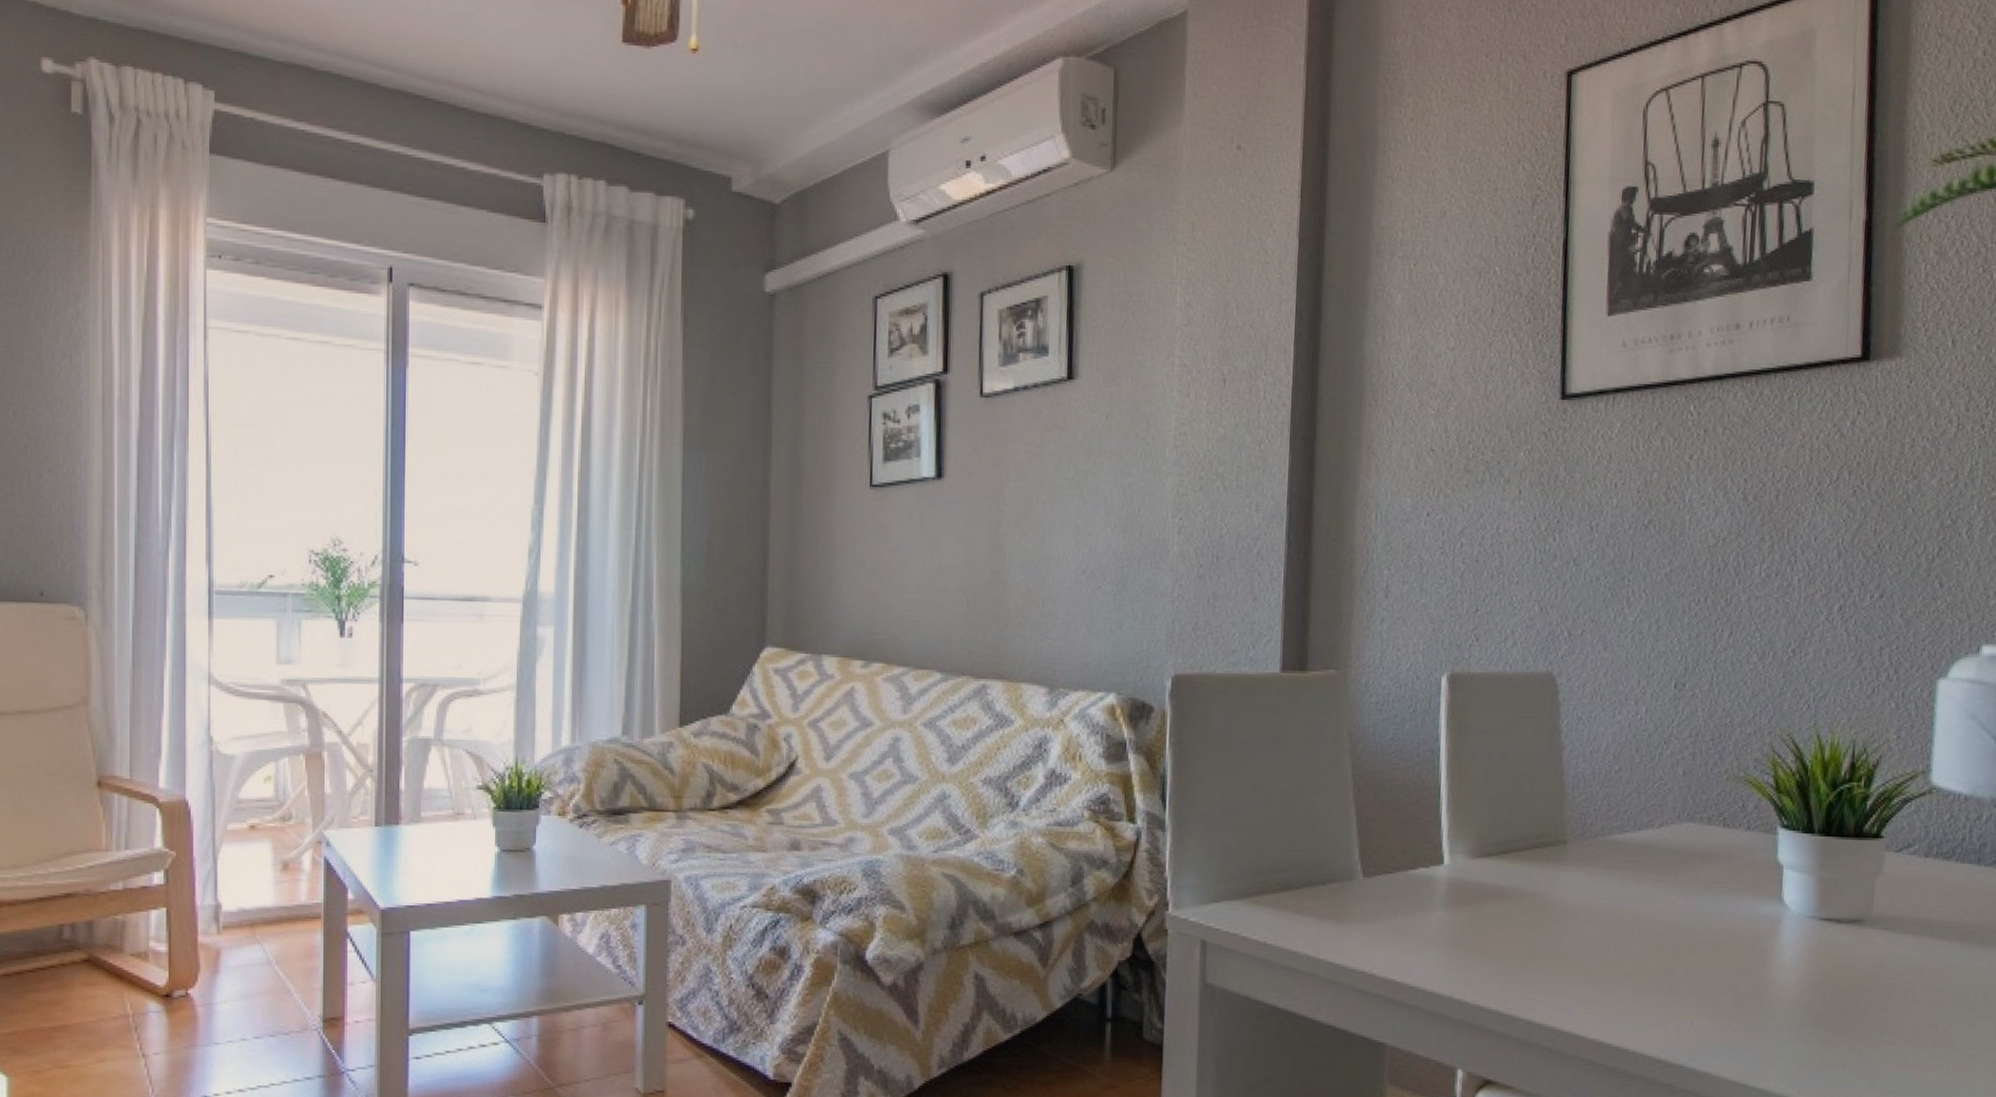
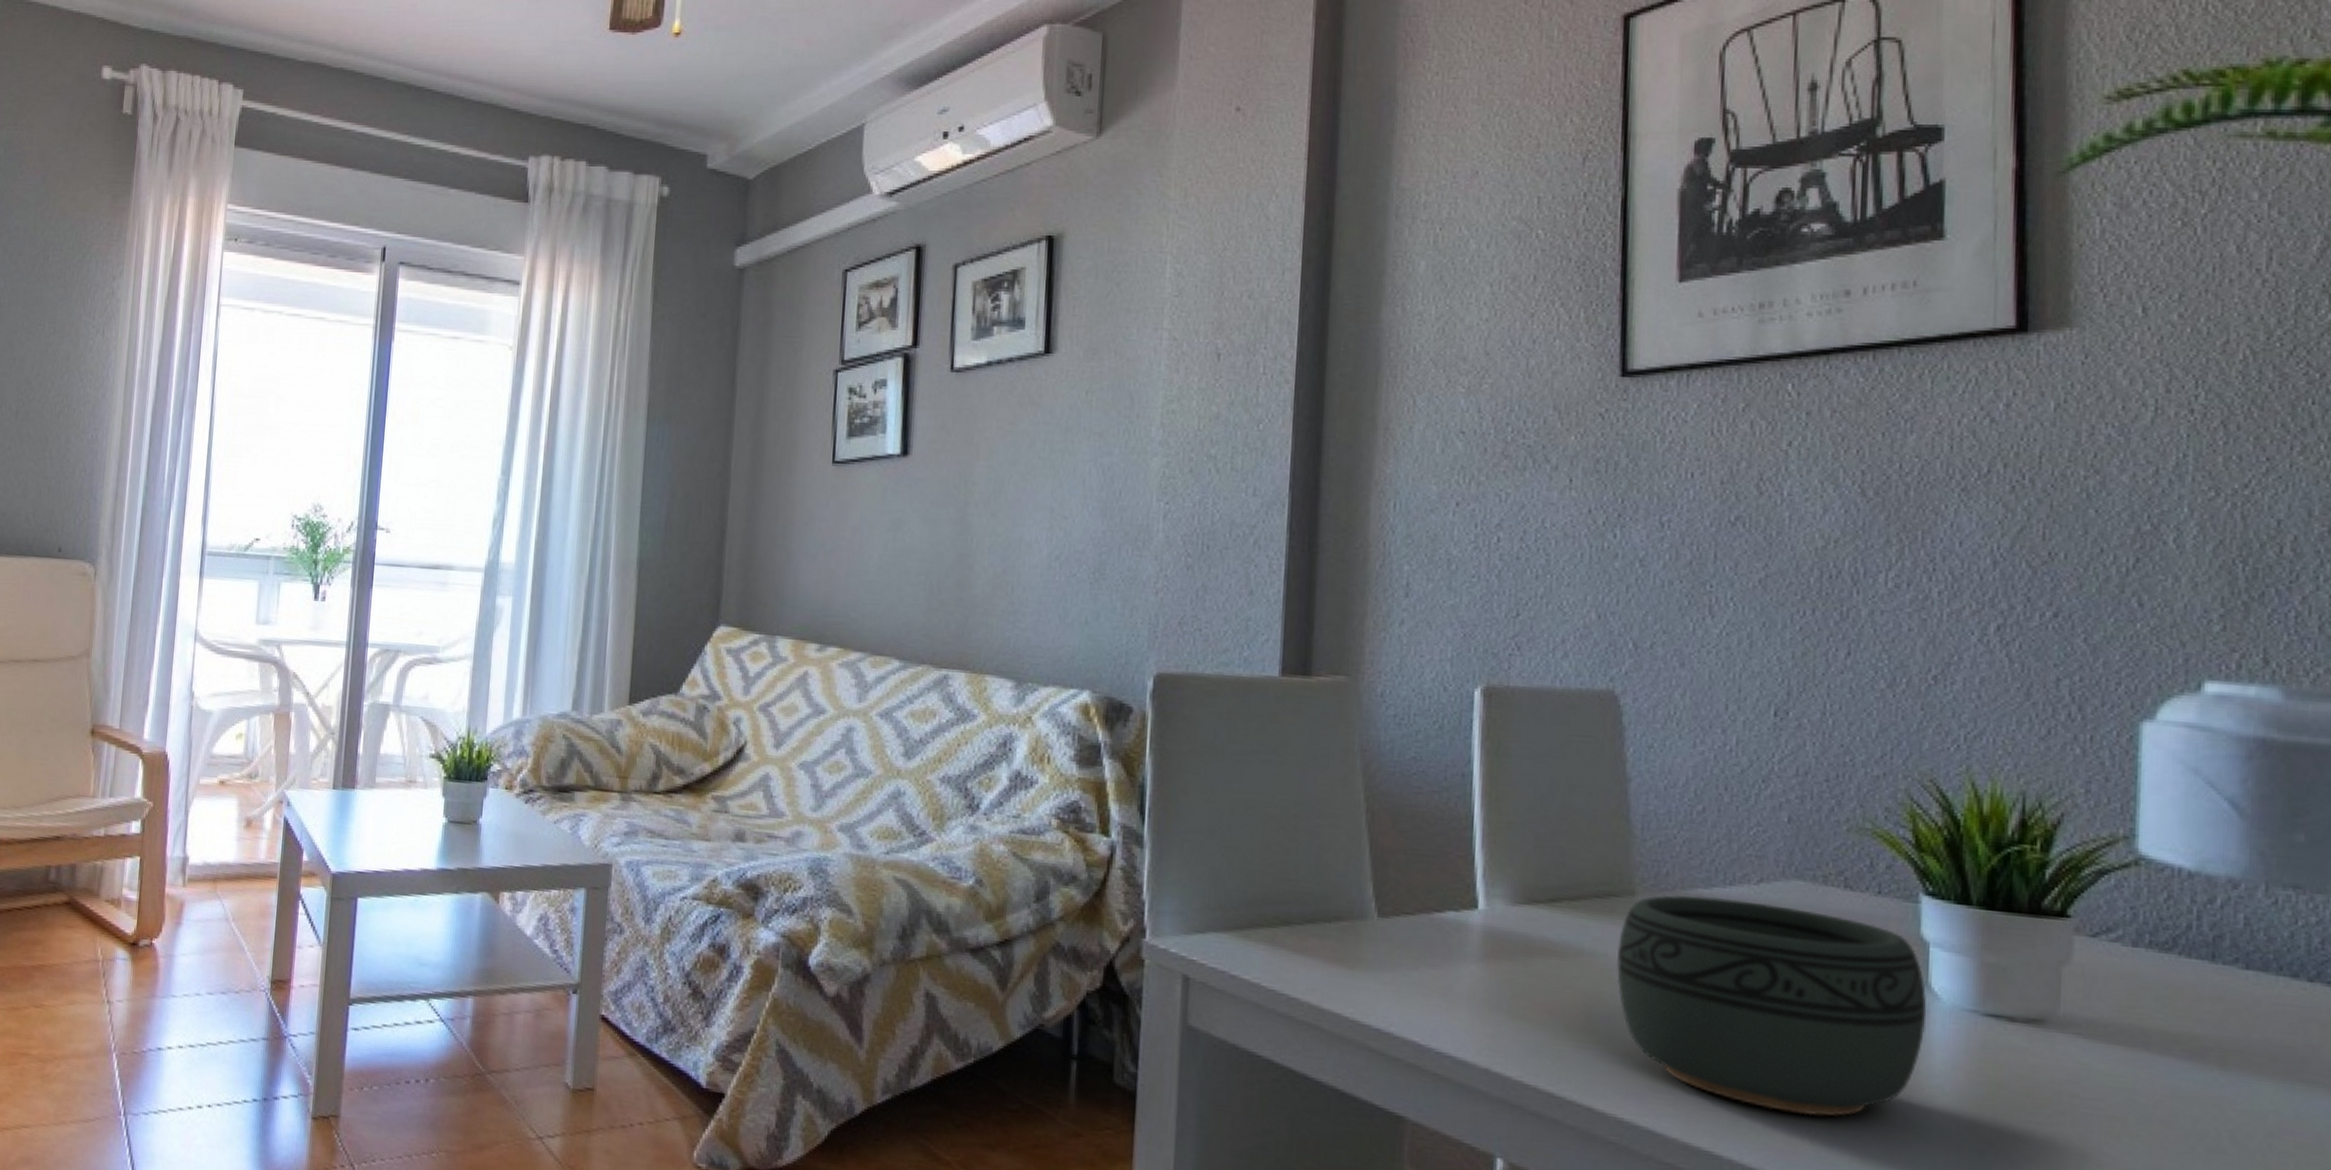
bowl: none [1551,841,1780,1011] -> present [1616,894,1926,1117]

